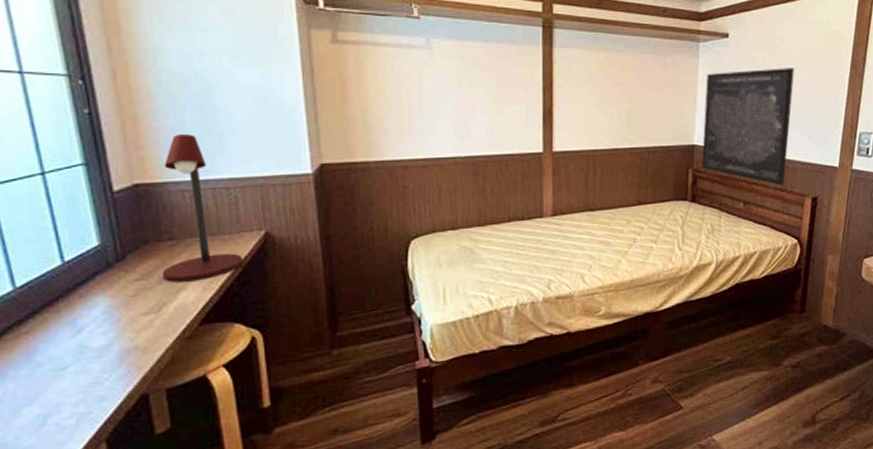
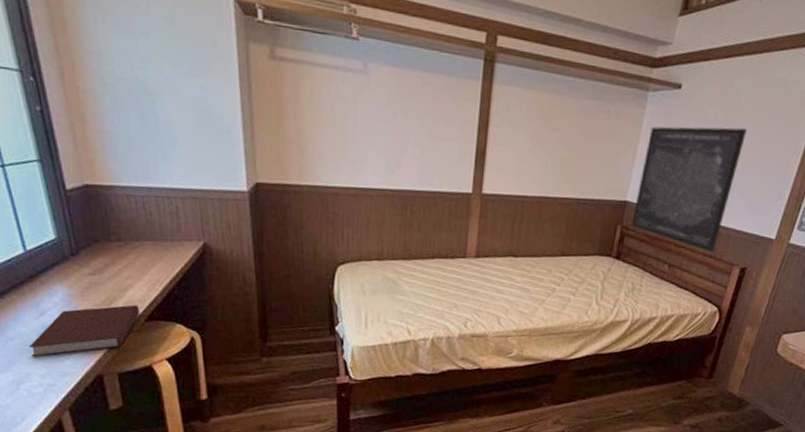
notebook: none [61,308,192,384] -> present [29,305,139,357]
desk lamp: present [161,133,243,282] -> none [111,139,183,281]

